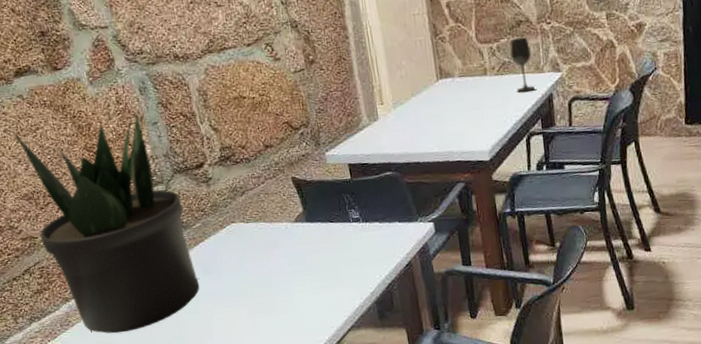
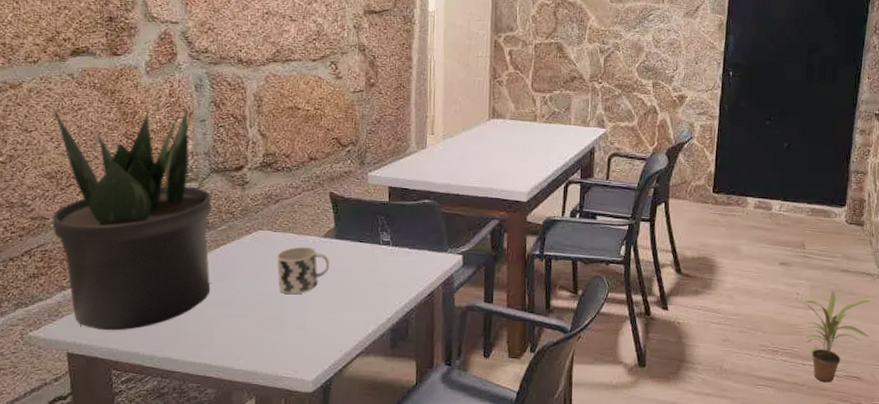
cup: none [253,233,307,281] -> present [276,246,330,295]
wine glass: present [510,37,536,92] -> none [561,91,581,142]

